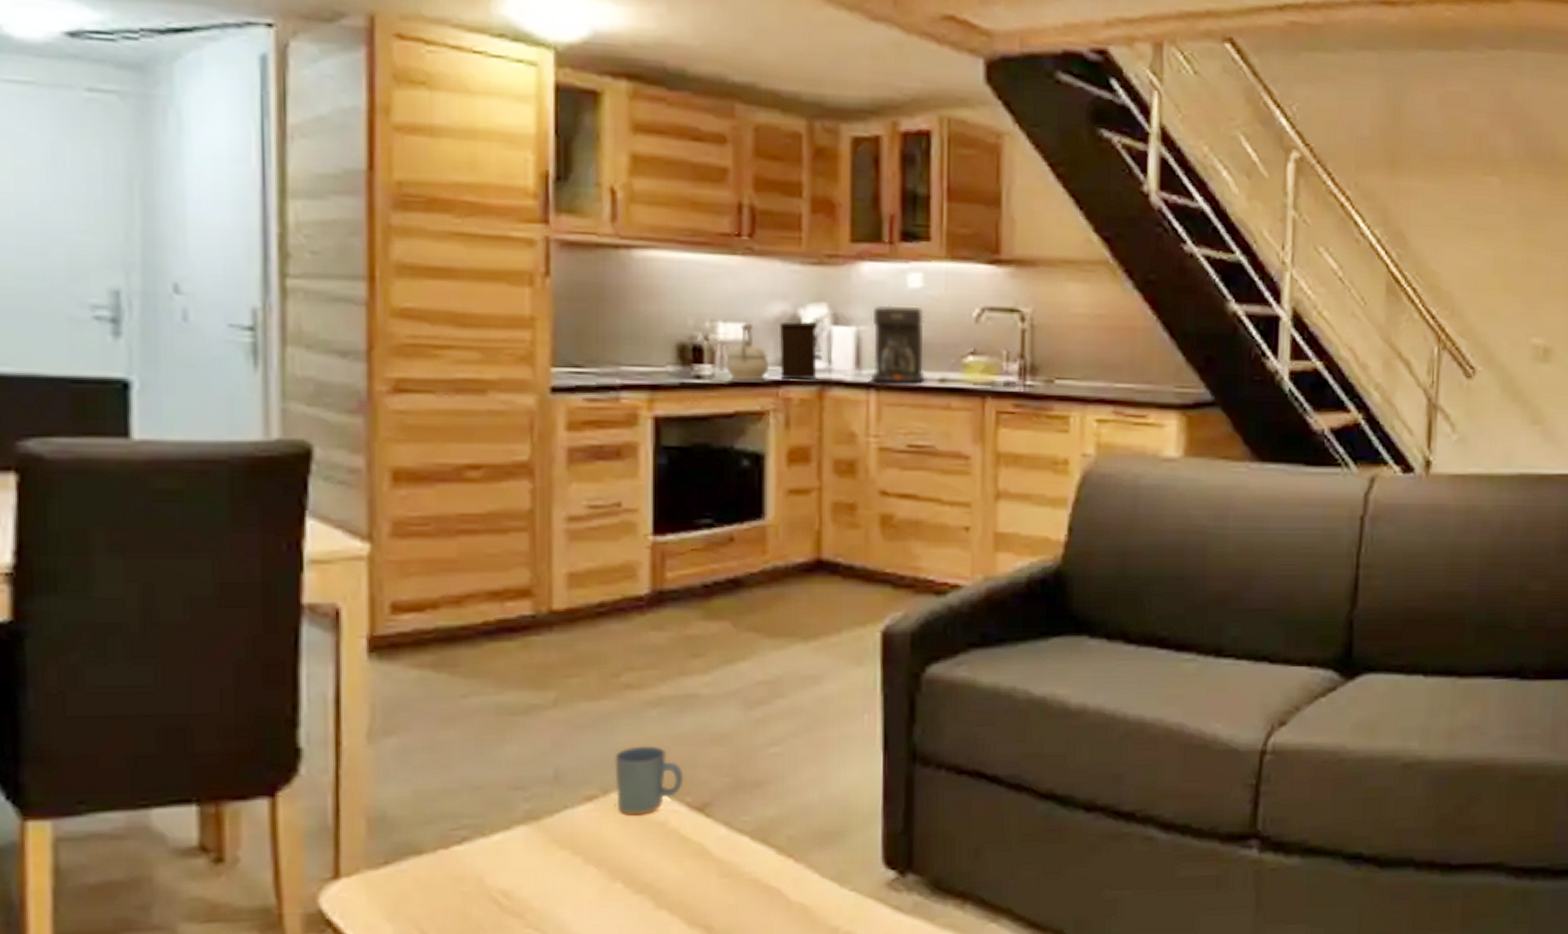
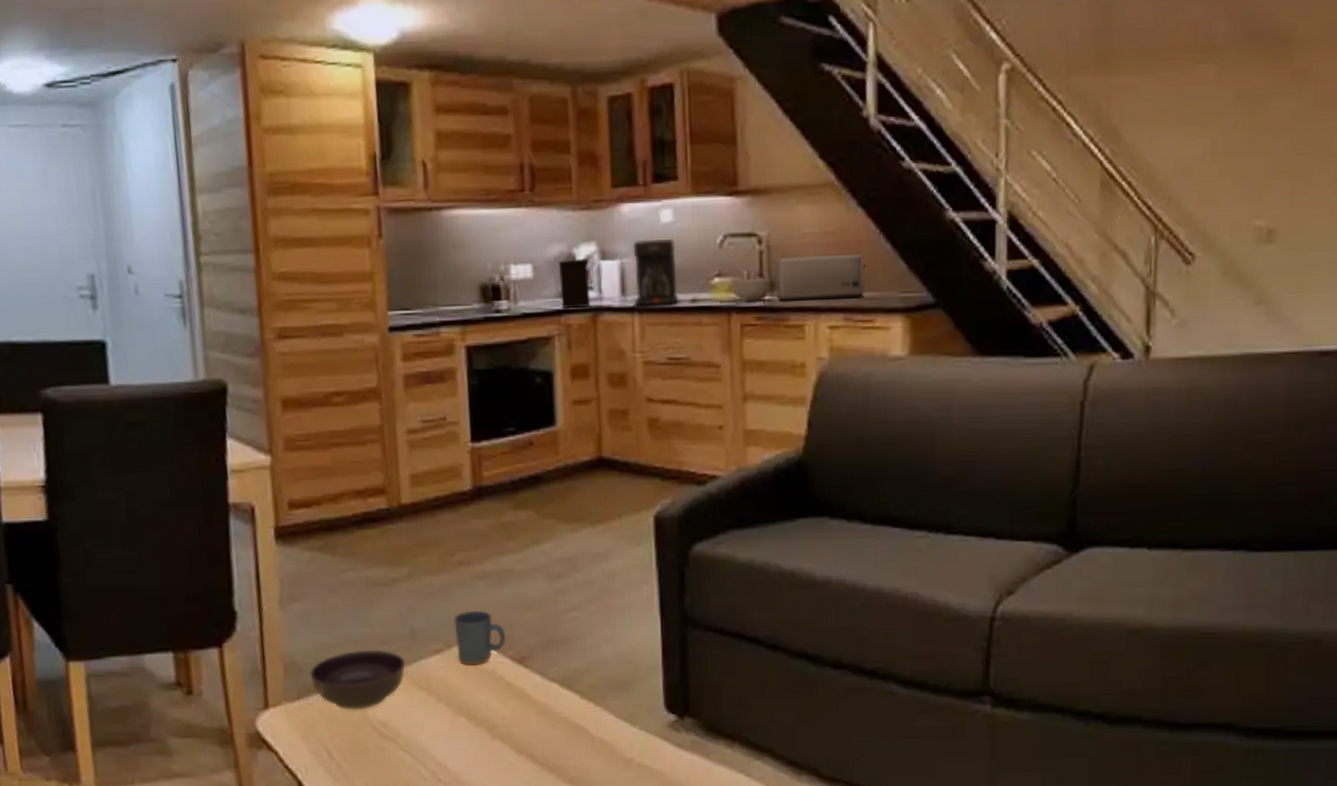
bowl: none [403,797,544,878] -> present [309,649,406,710]
kettle: present [724,323,770,381] -> none [517,263,553,312]
bowl: none [987,358,1034,387] -> present [731,277,772,303]
toaster: none [1038,338,1140,390] -> present [775,253,865,302]

